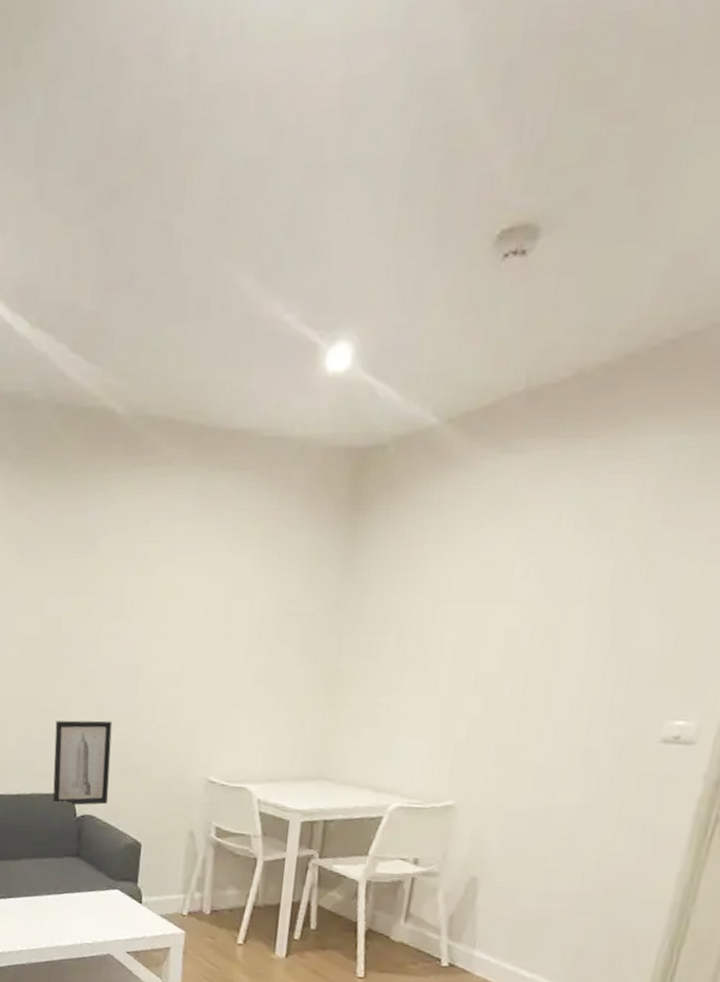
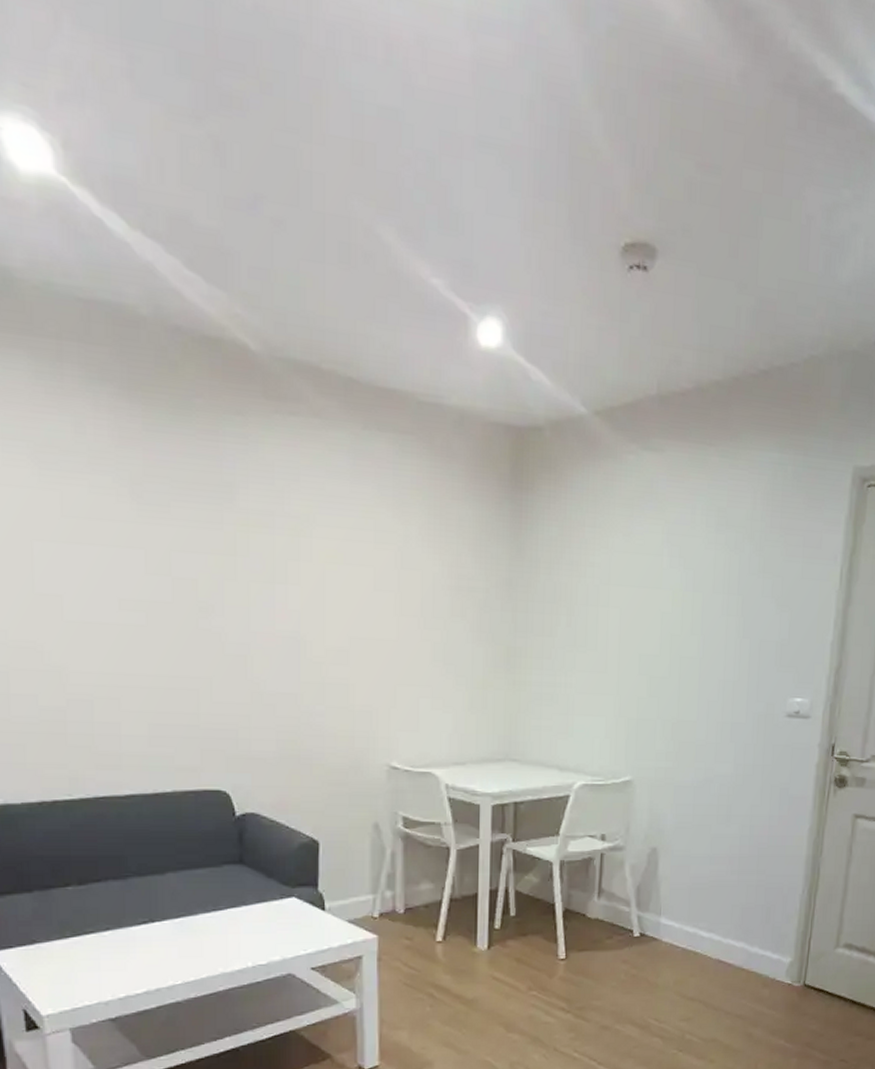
wall art: present [52,720,112,806] -> none [200,702,275,802]

